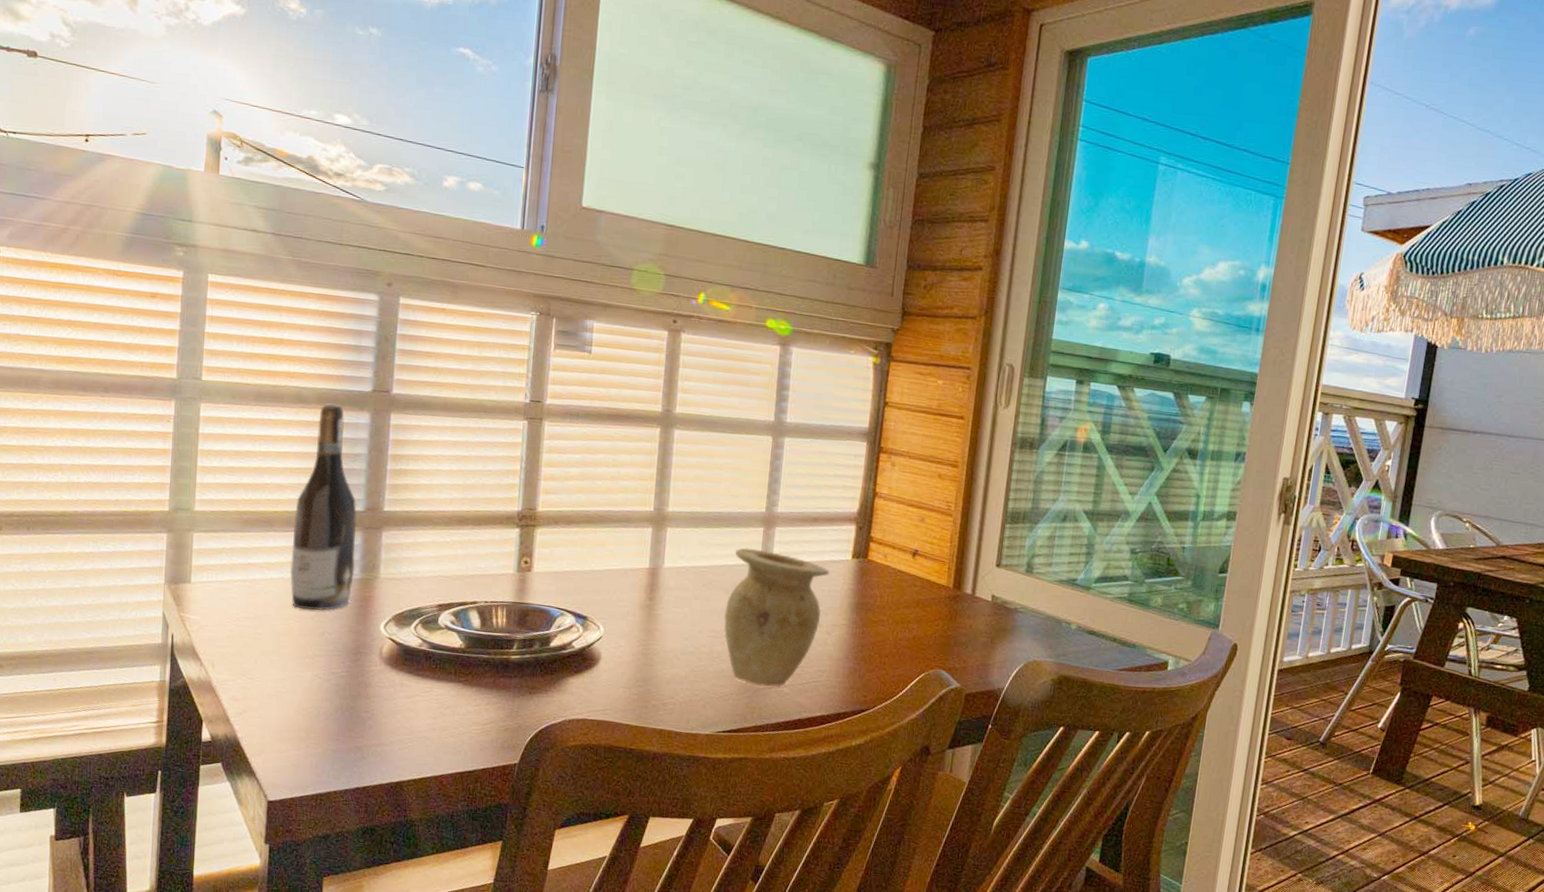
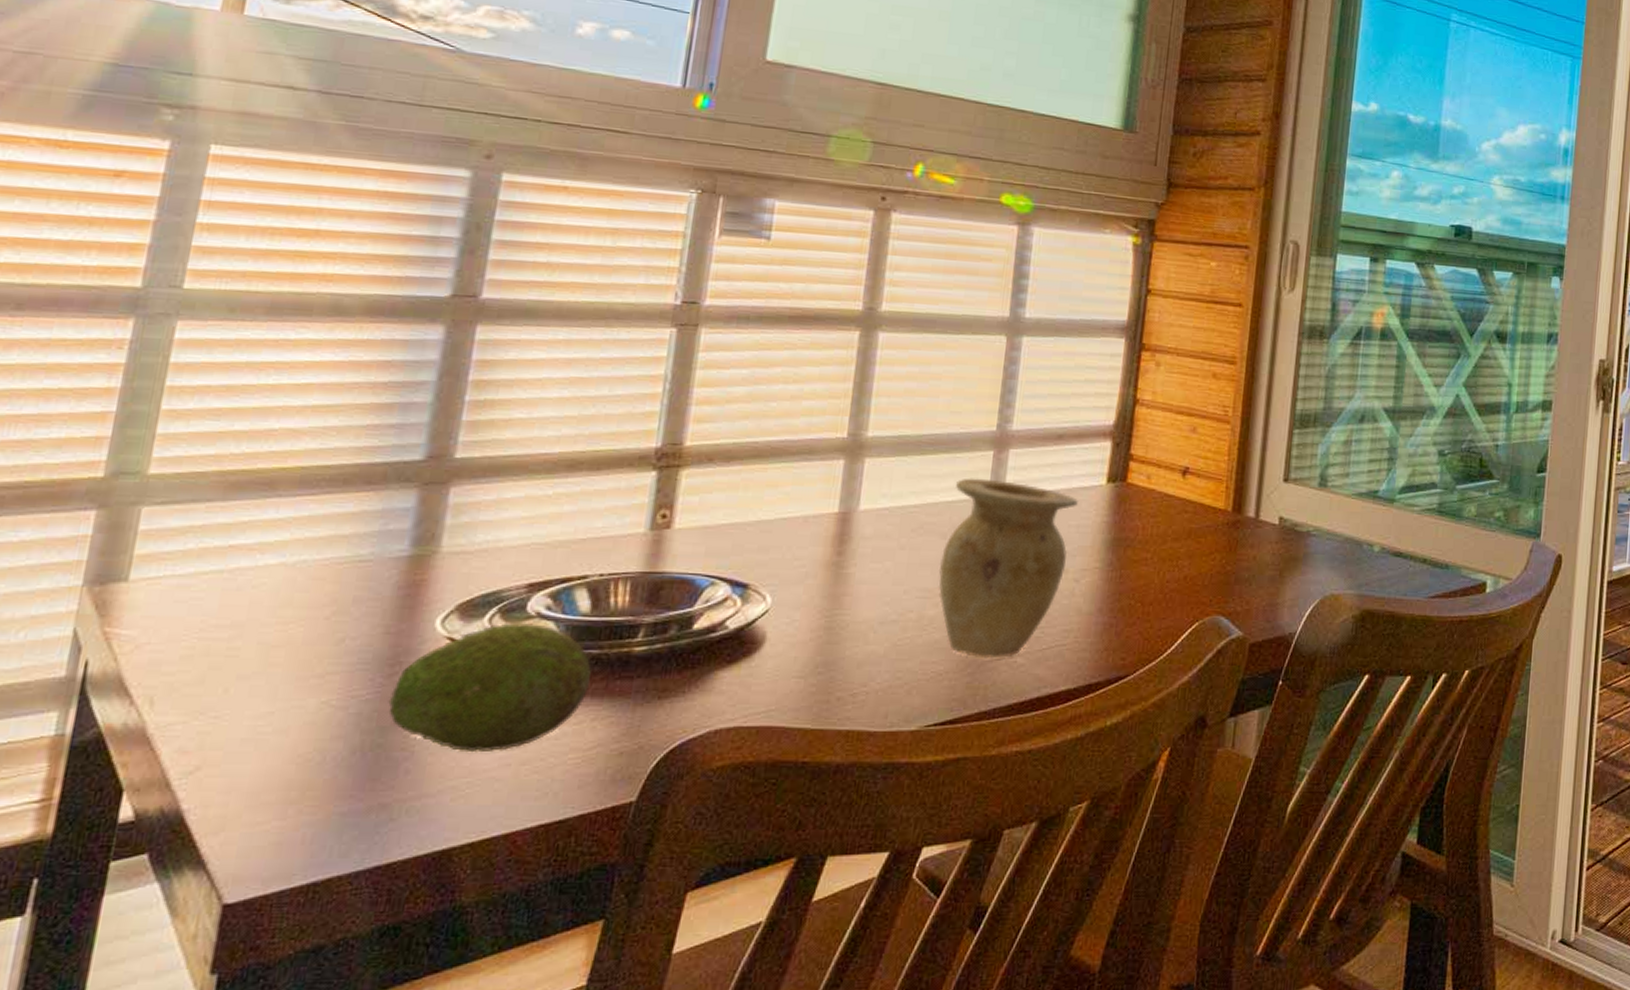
wine bottle: present [289,403,357,611] -> none [295,313,413,607]
fruit: none [355,631,484,720] -> present [388,622,593,753]

